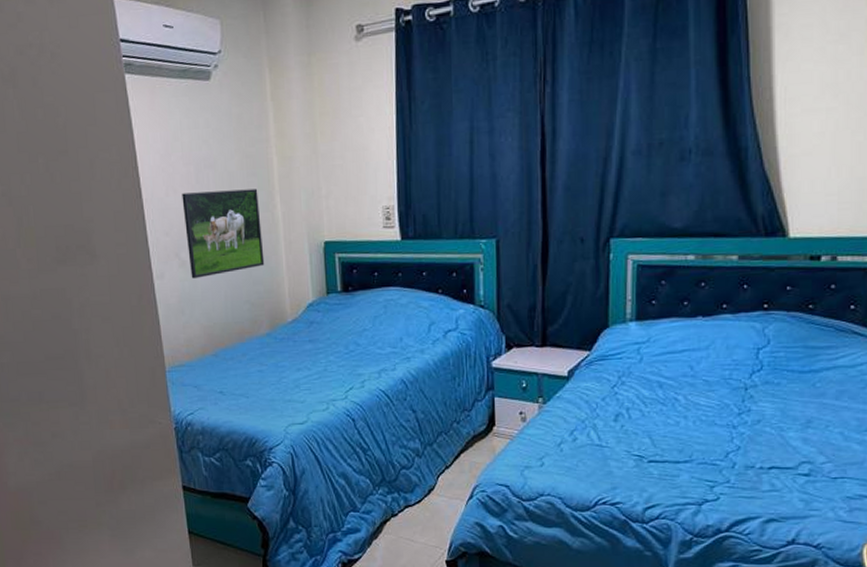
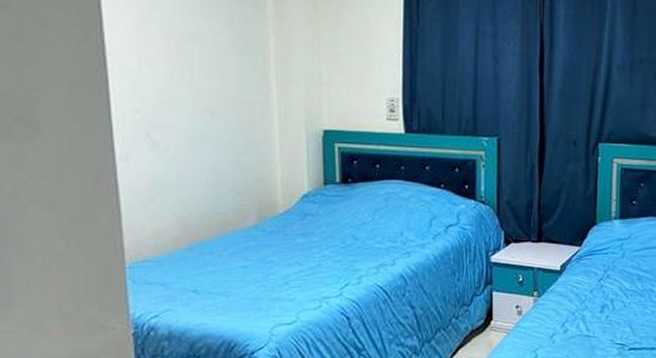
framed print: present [182,189,265,279] -> none [158,67,255,163]

